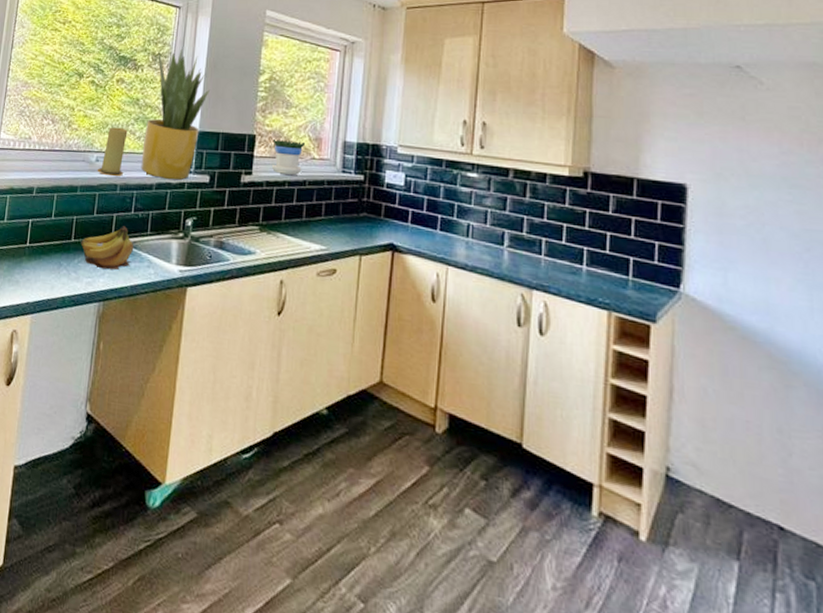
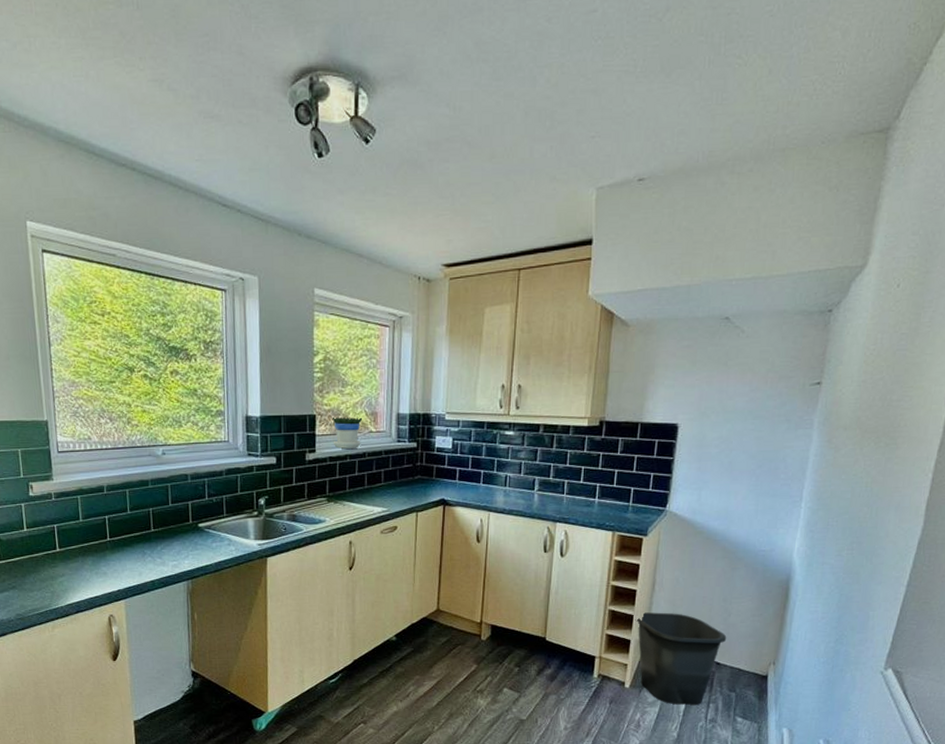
fruit: present [80,226,134,271] -> none [160,512,213,552]
candle: present [97,127,128,177] -> none [165,419,192,468]
planter: present [141,49,210,180] -> none [207,335,267,465]
waste bin: none [647,430,791,591] -> present [635,612,727,705]

